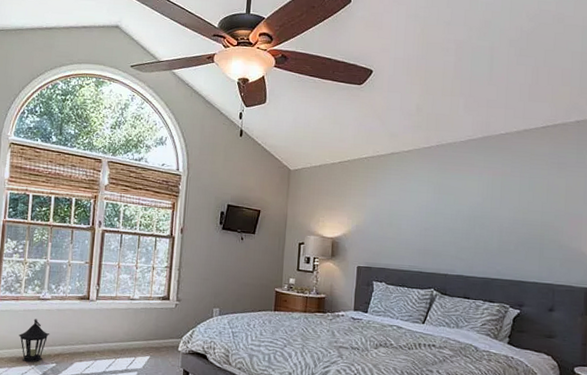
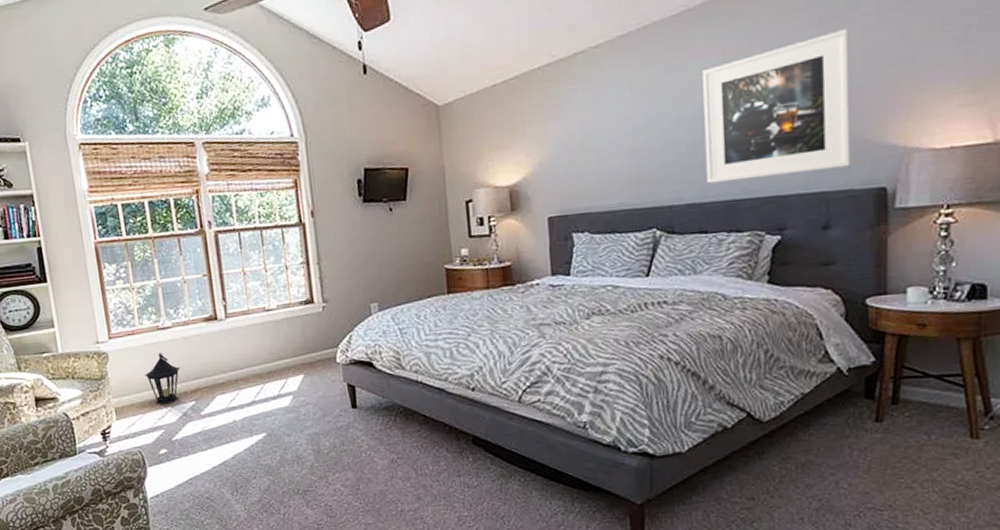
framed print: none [472,174,577,269] -> present [702,29,852,184]

